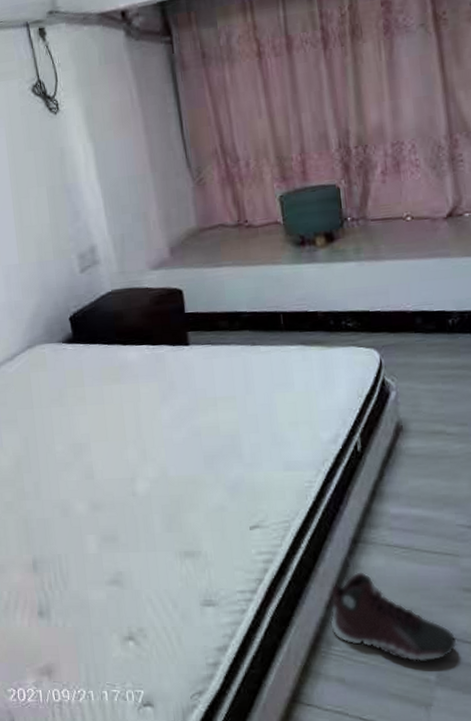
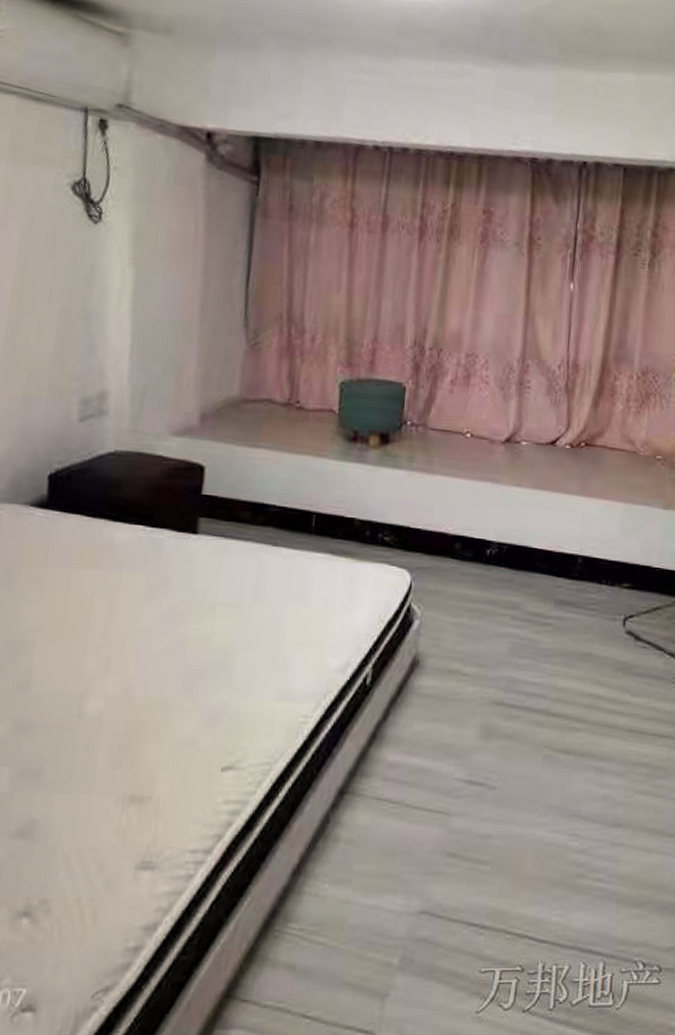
sneaker: present [331,572,457,662] -> none [292,830,430,942]

